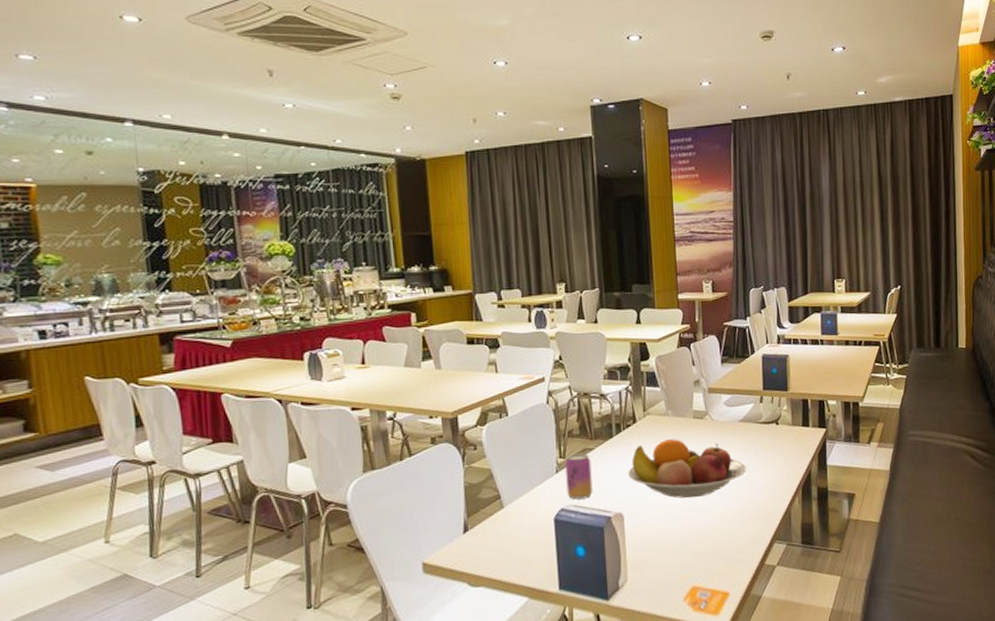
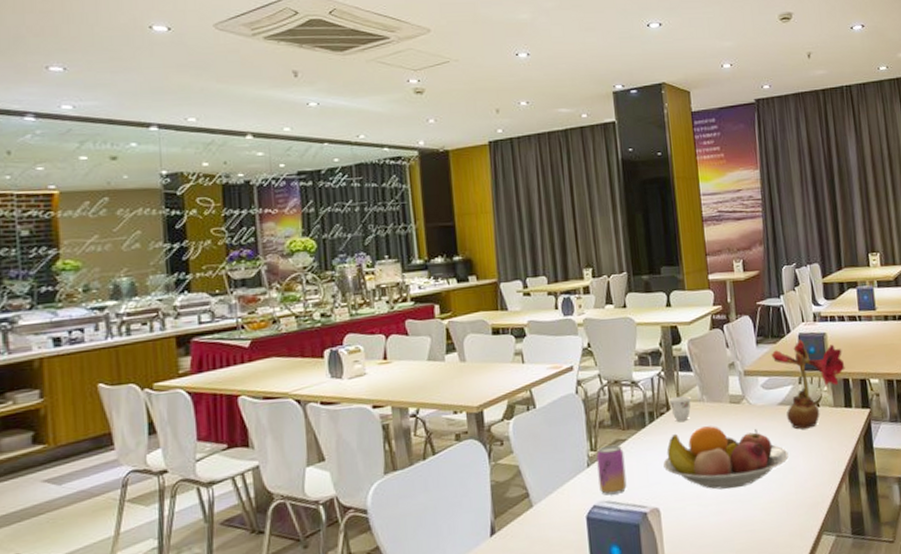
teacup: none [635,409,658,434] -> present [668,395,692,422]
flower: none [735,360,805,445] -> present [771,339,845,430]

